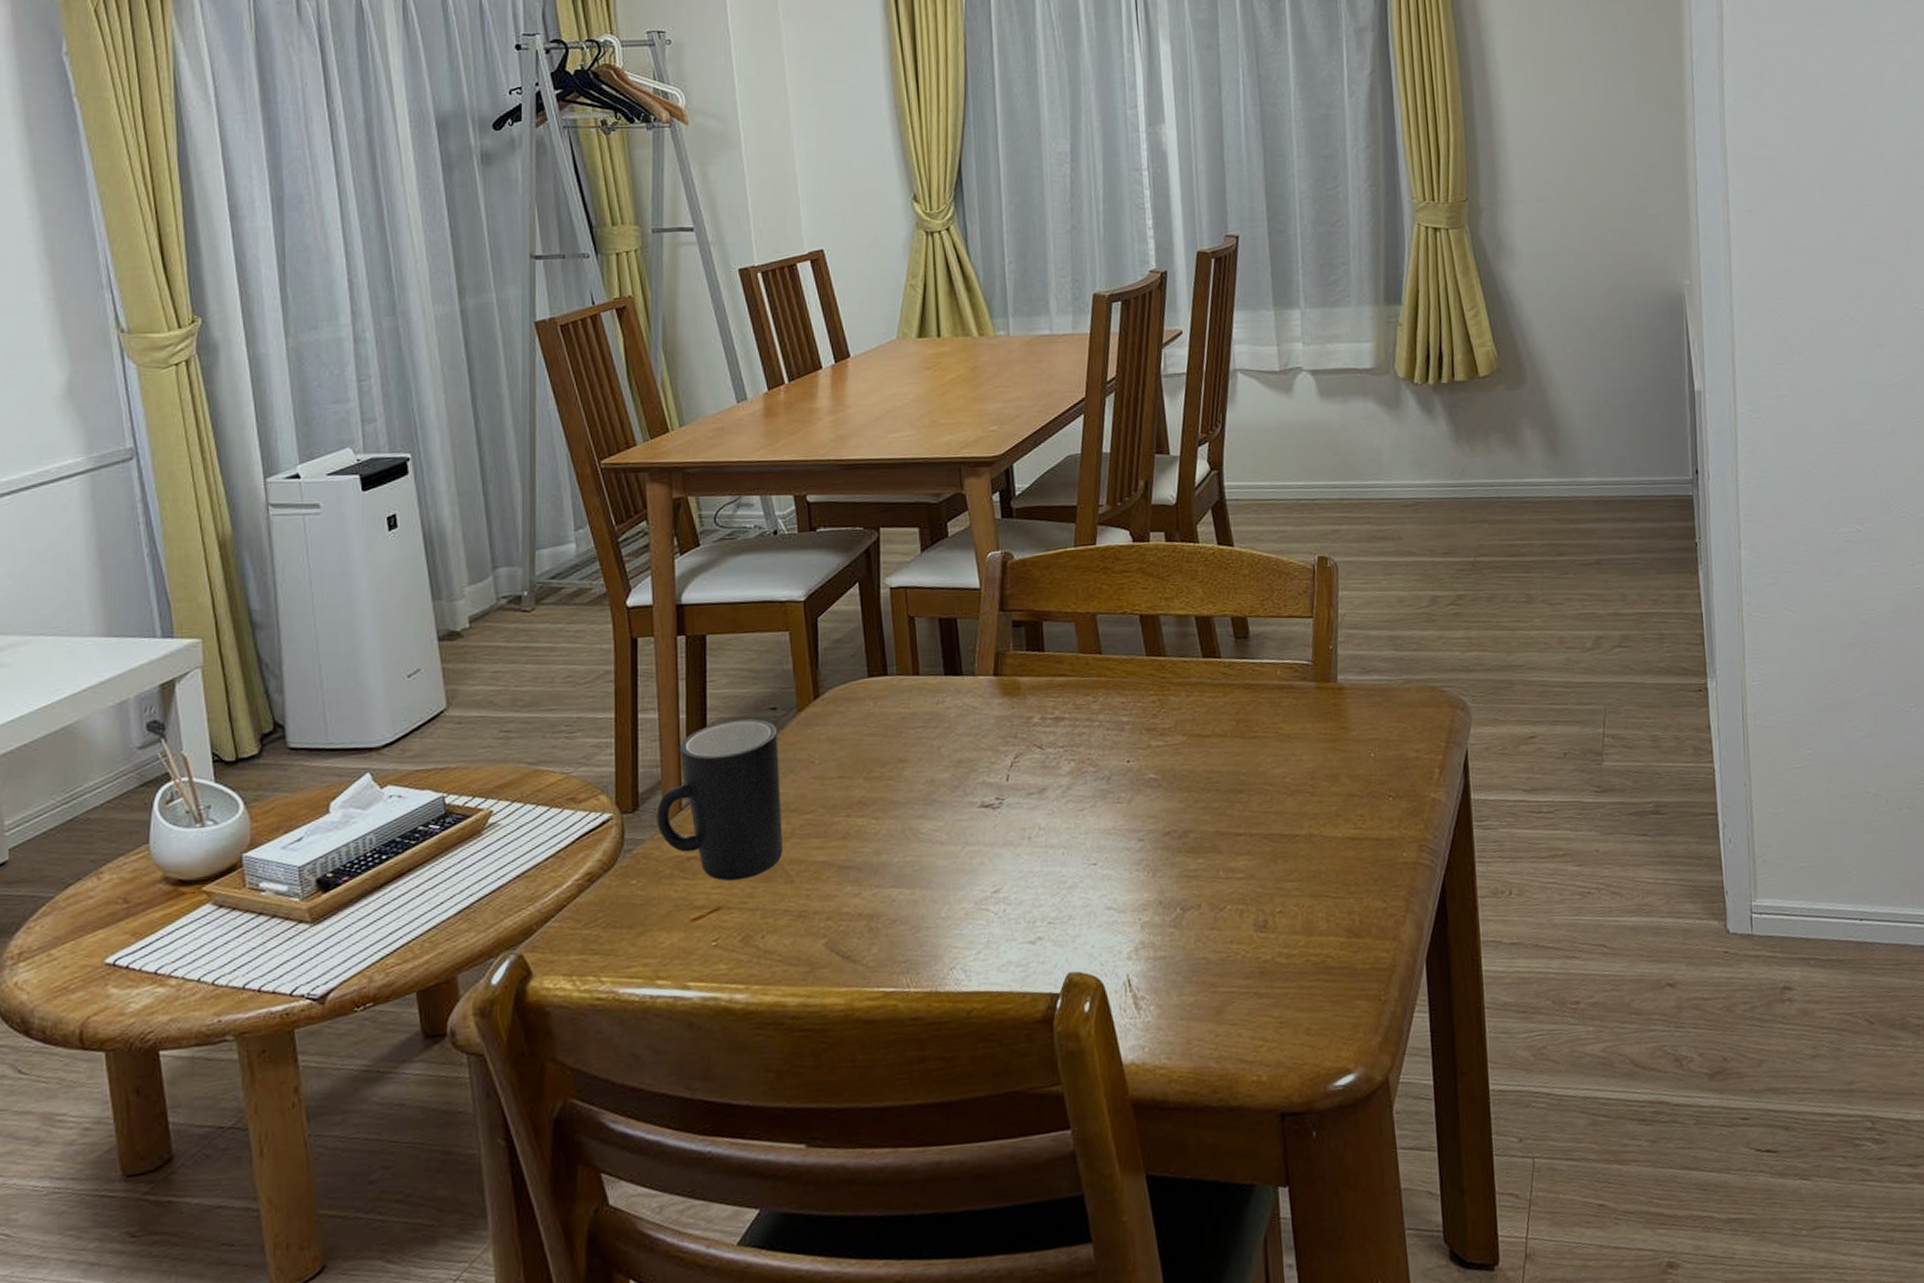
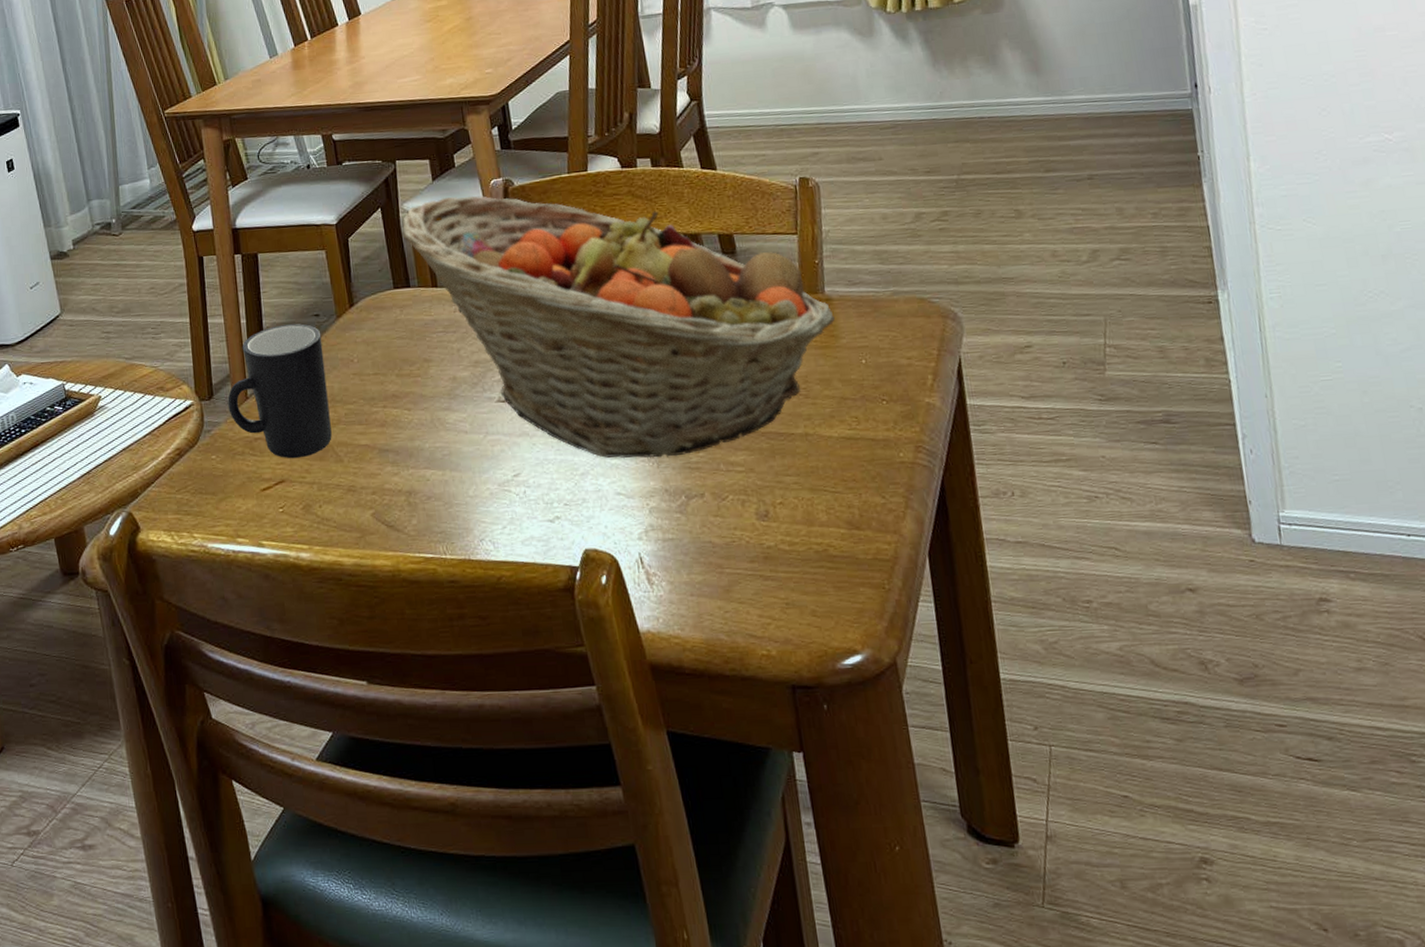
fruit basket: none [883,570,1346,868] -> present [402,196,835,458]

